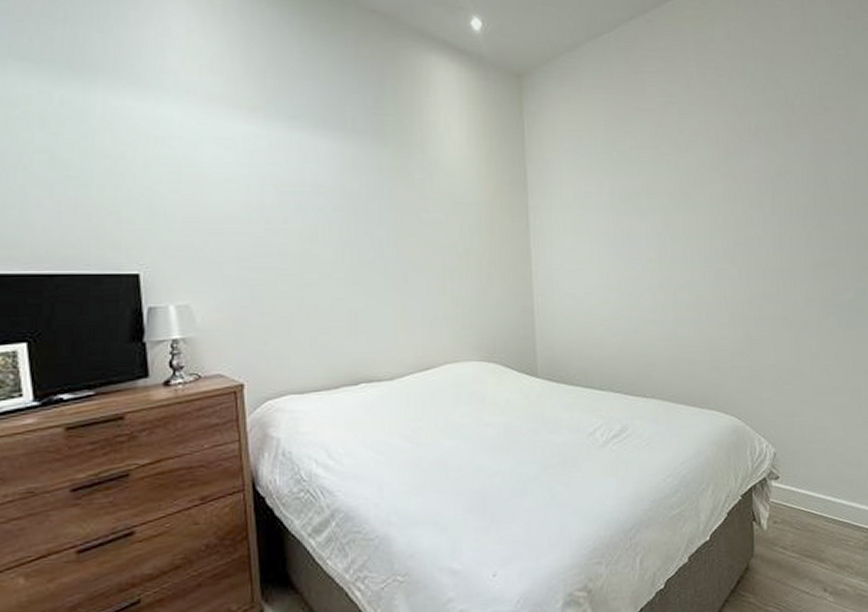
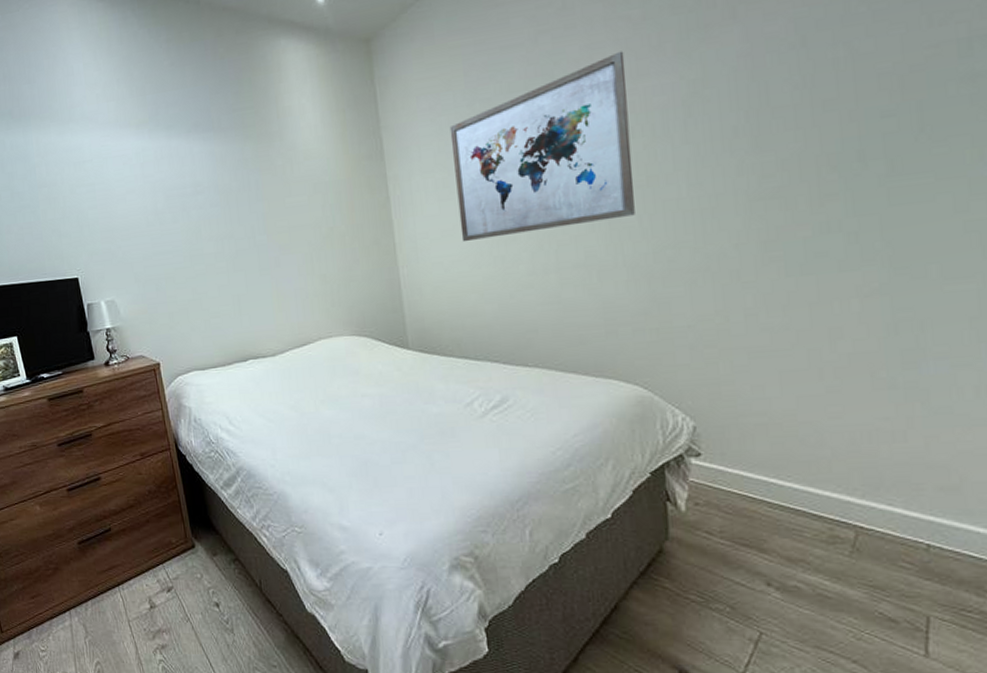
wall art: none [589,131,736,277] -> present [449,51,635,242]

